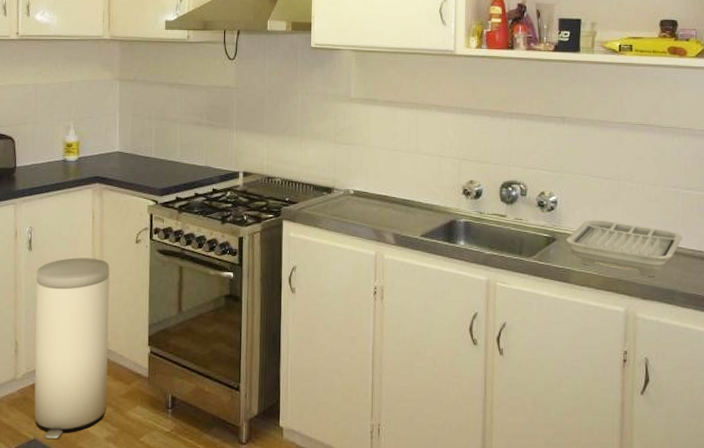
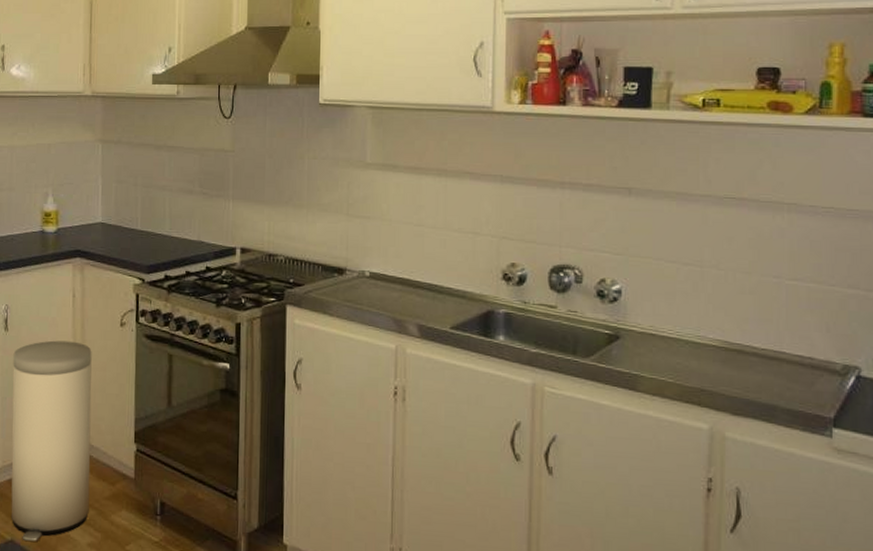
dish rack: present [566,219,683,276] -> none [633,314,787,387]

